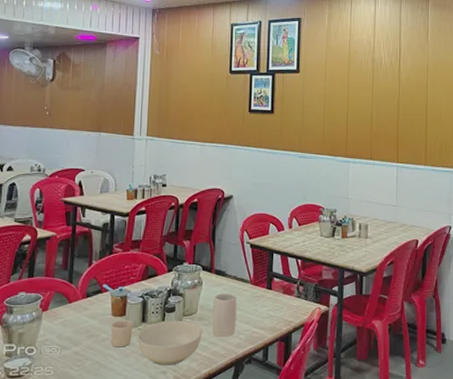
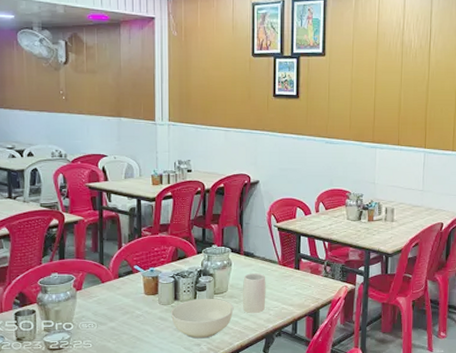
cup: present [110,319,134,348] -> none [144,297,166,323]

